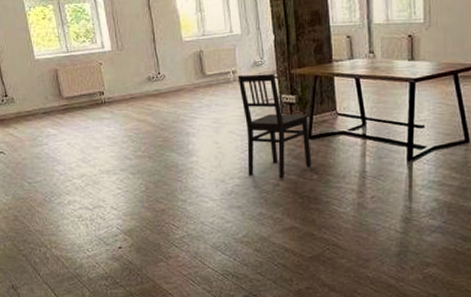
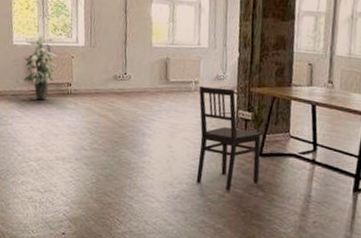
indoor plant: none [48,43,86,114] -> present [24,32,57,100]

